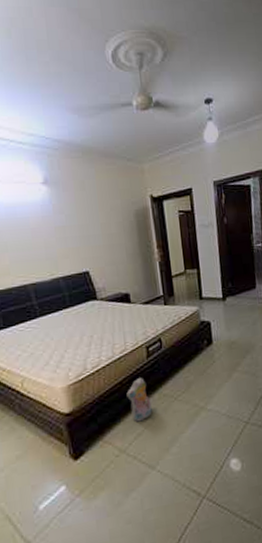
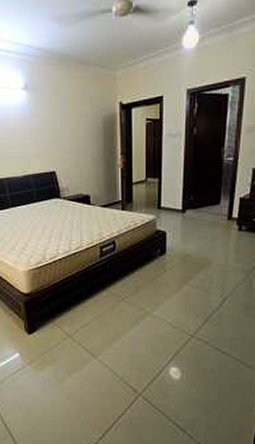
plush toy: present [126,377,152,422] -> none [78,273,100,314]

